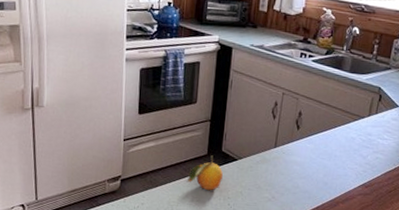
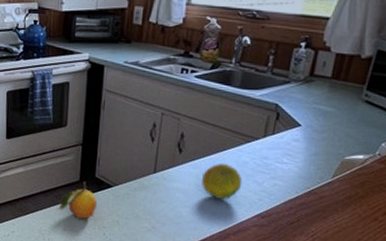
fruit: none [315,138,350,172] -> present [201,163,243,200]

